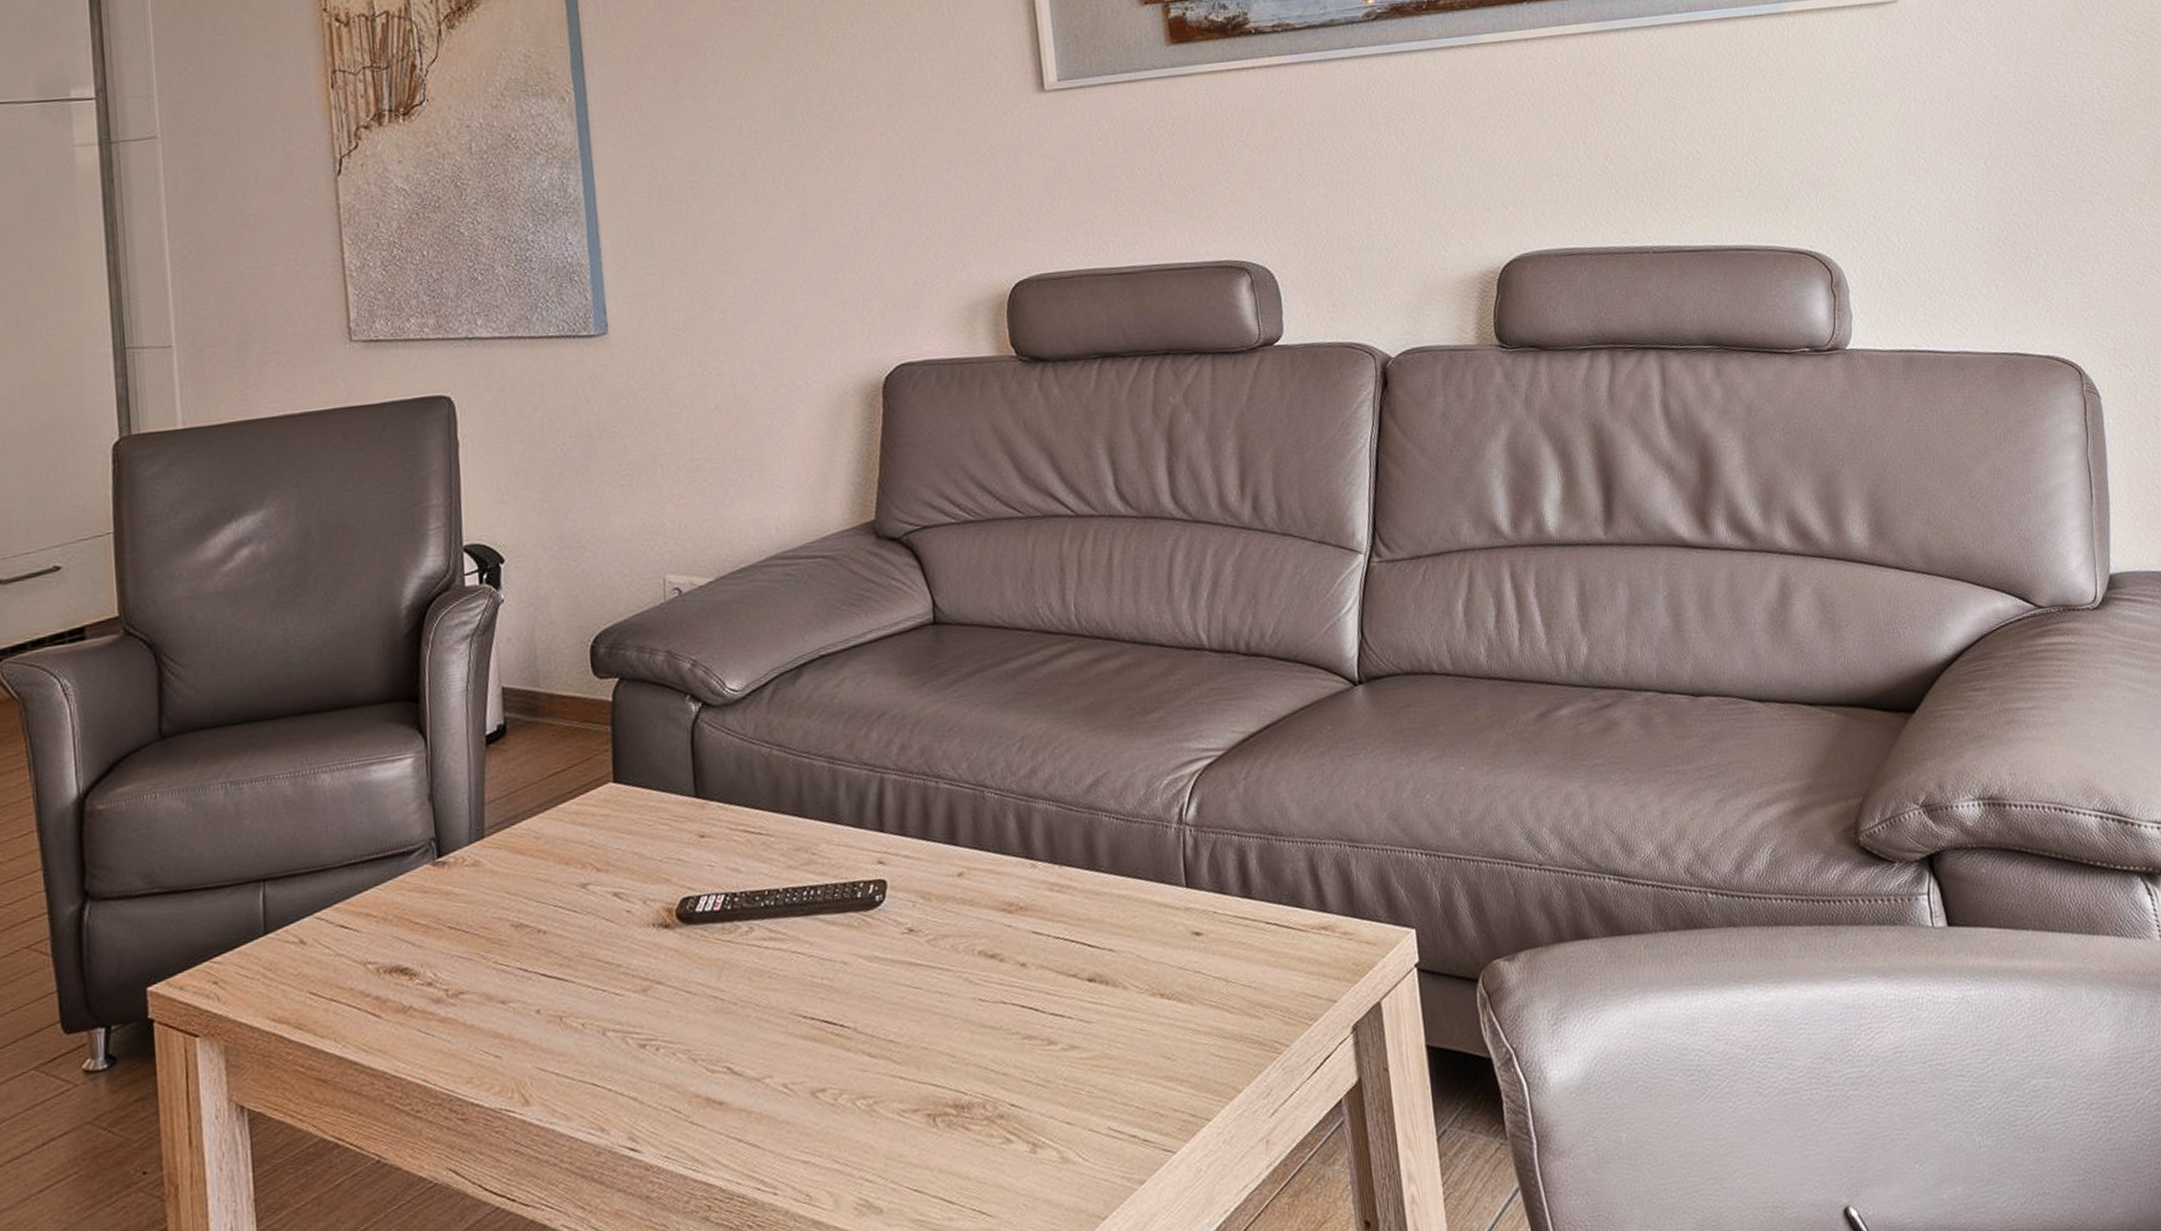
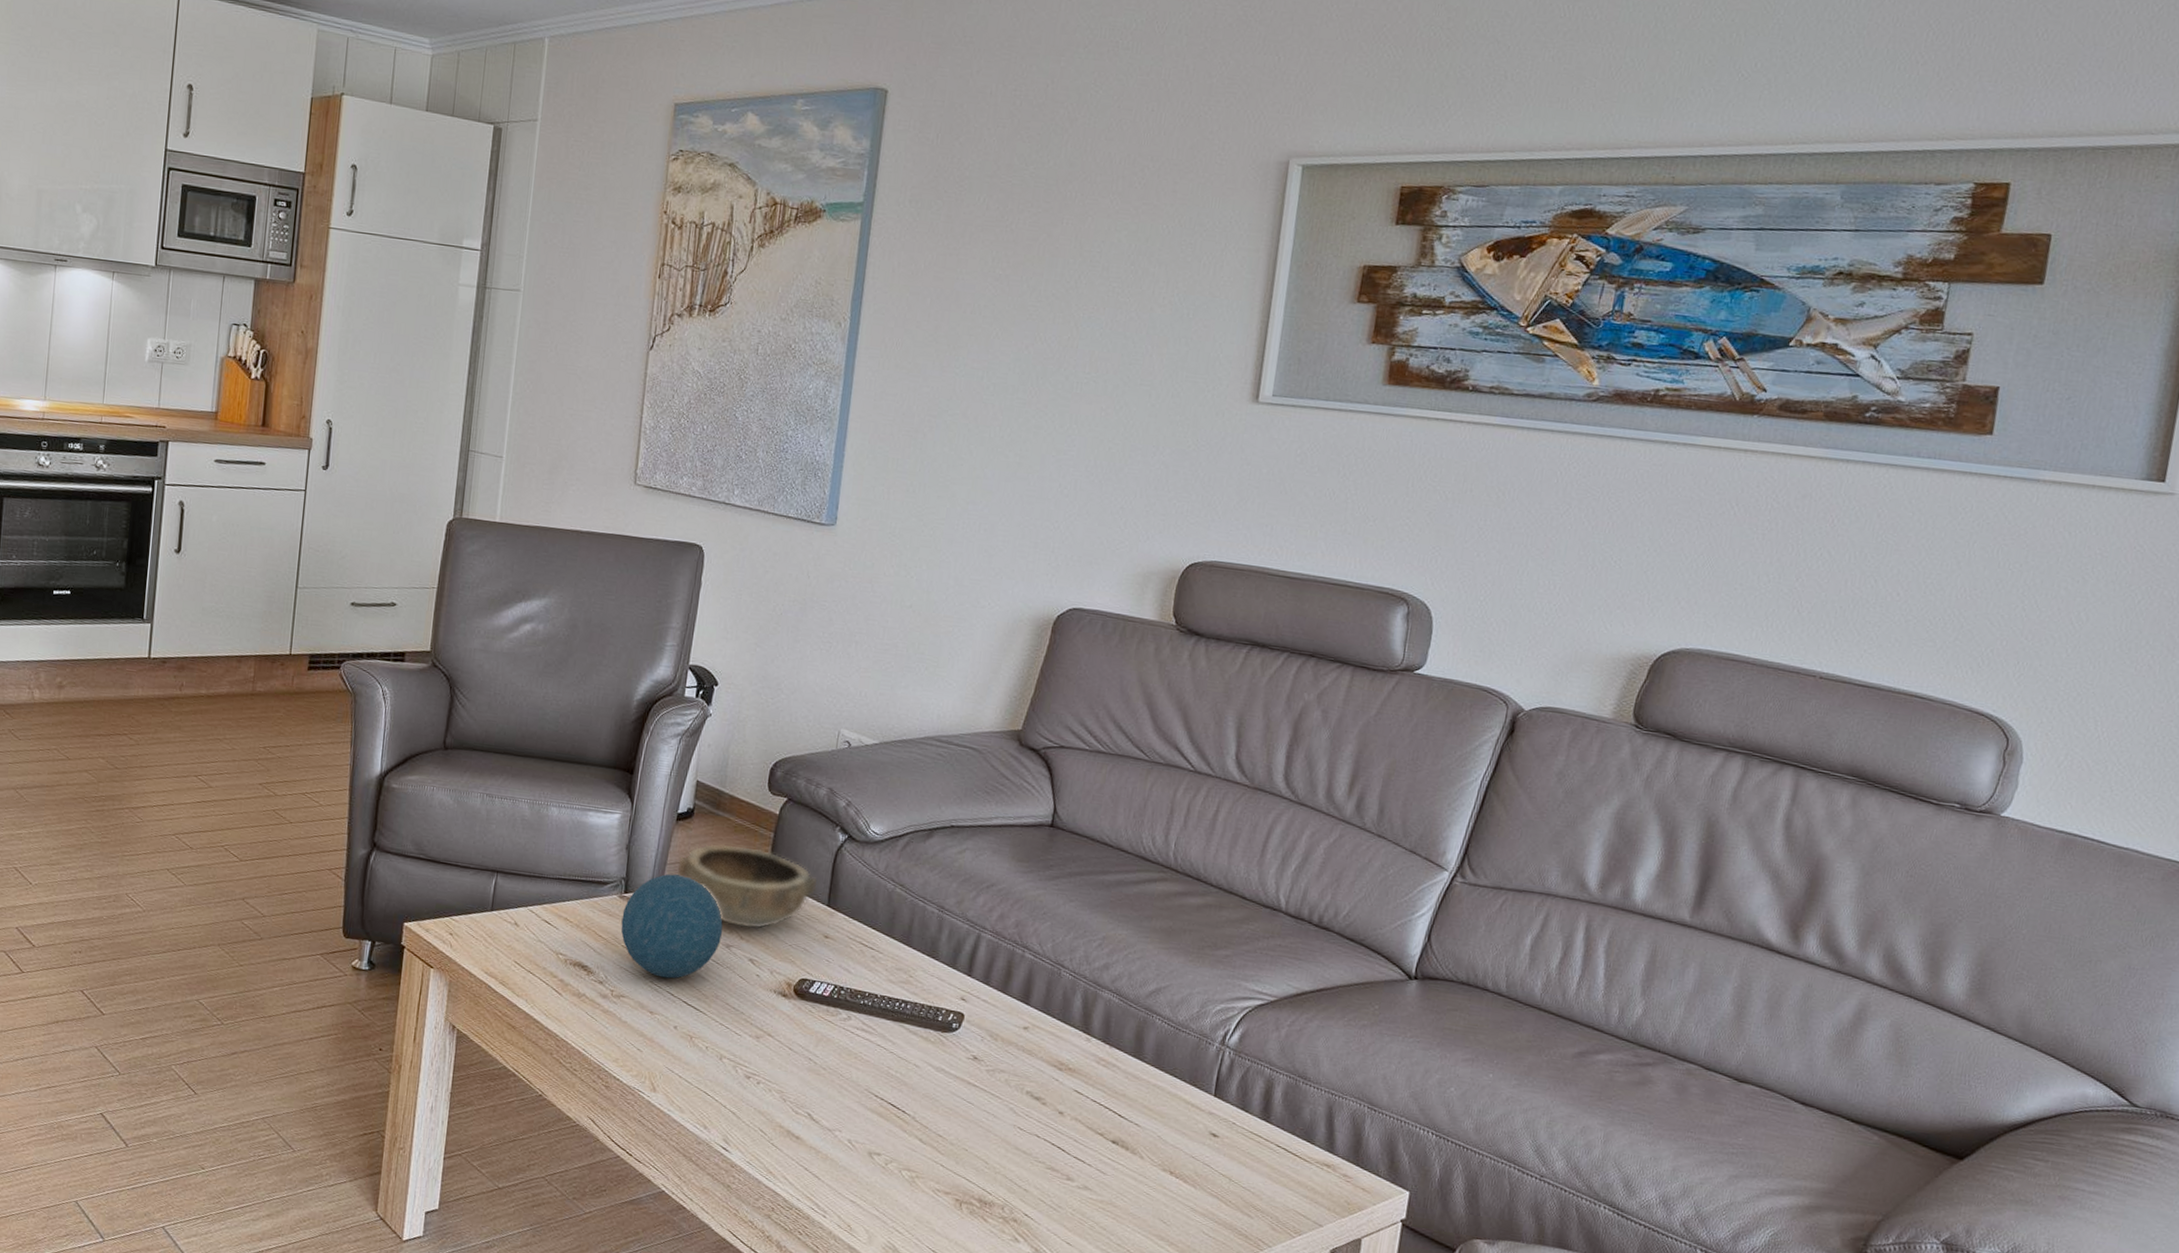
decorative orb: none [440,812,573,953] -> present [620,874,723,979]
bowl: none [497,749,678,859] -> present [675,843,817,929]

